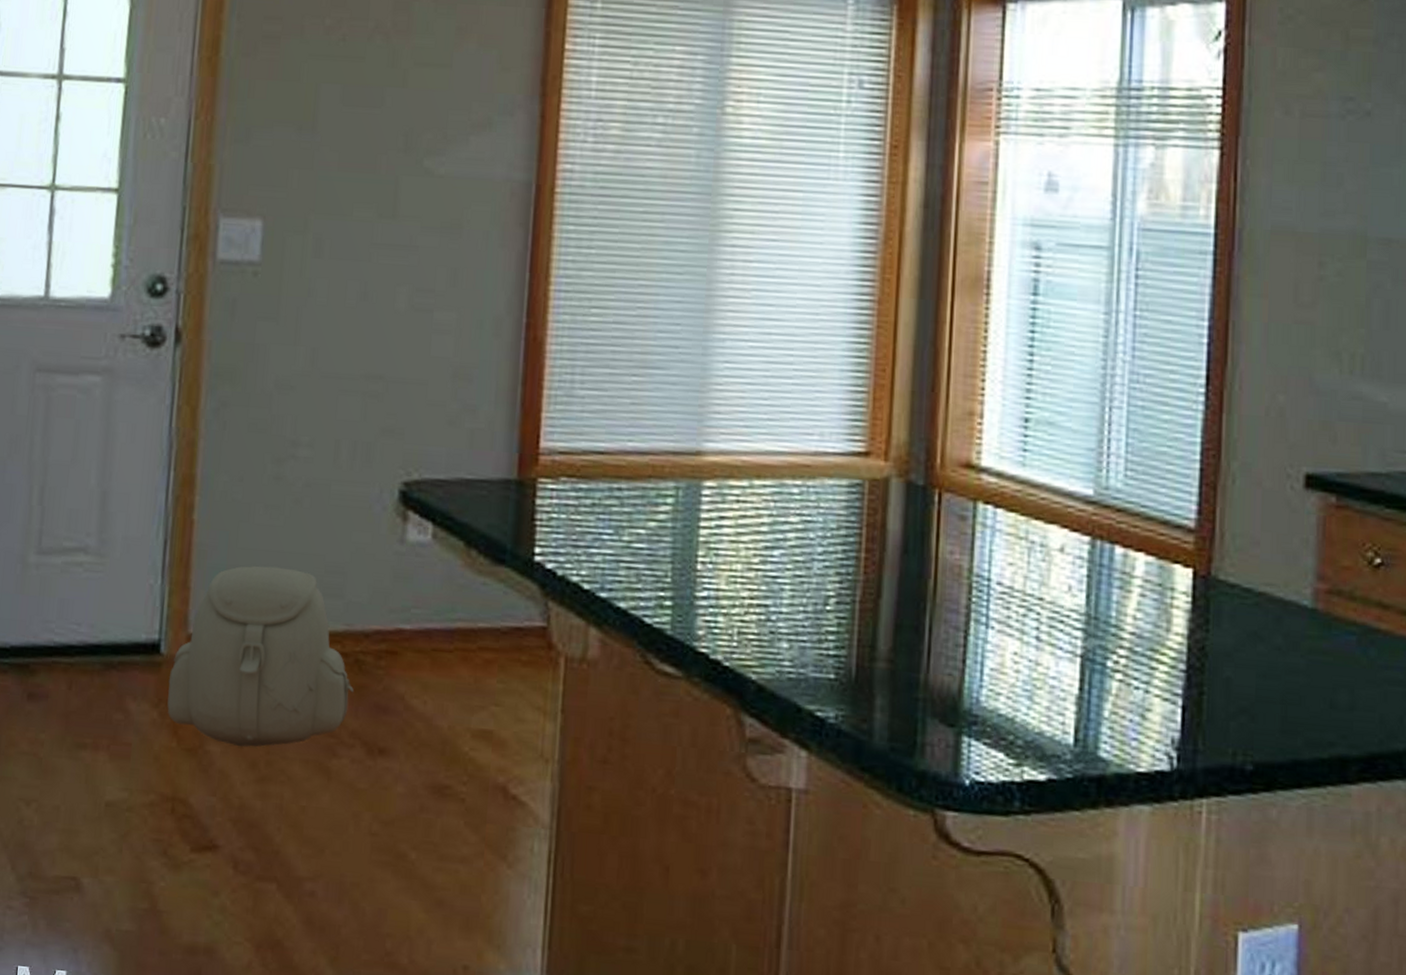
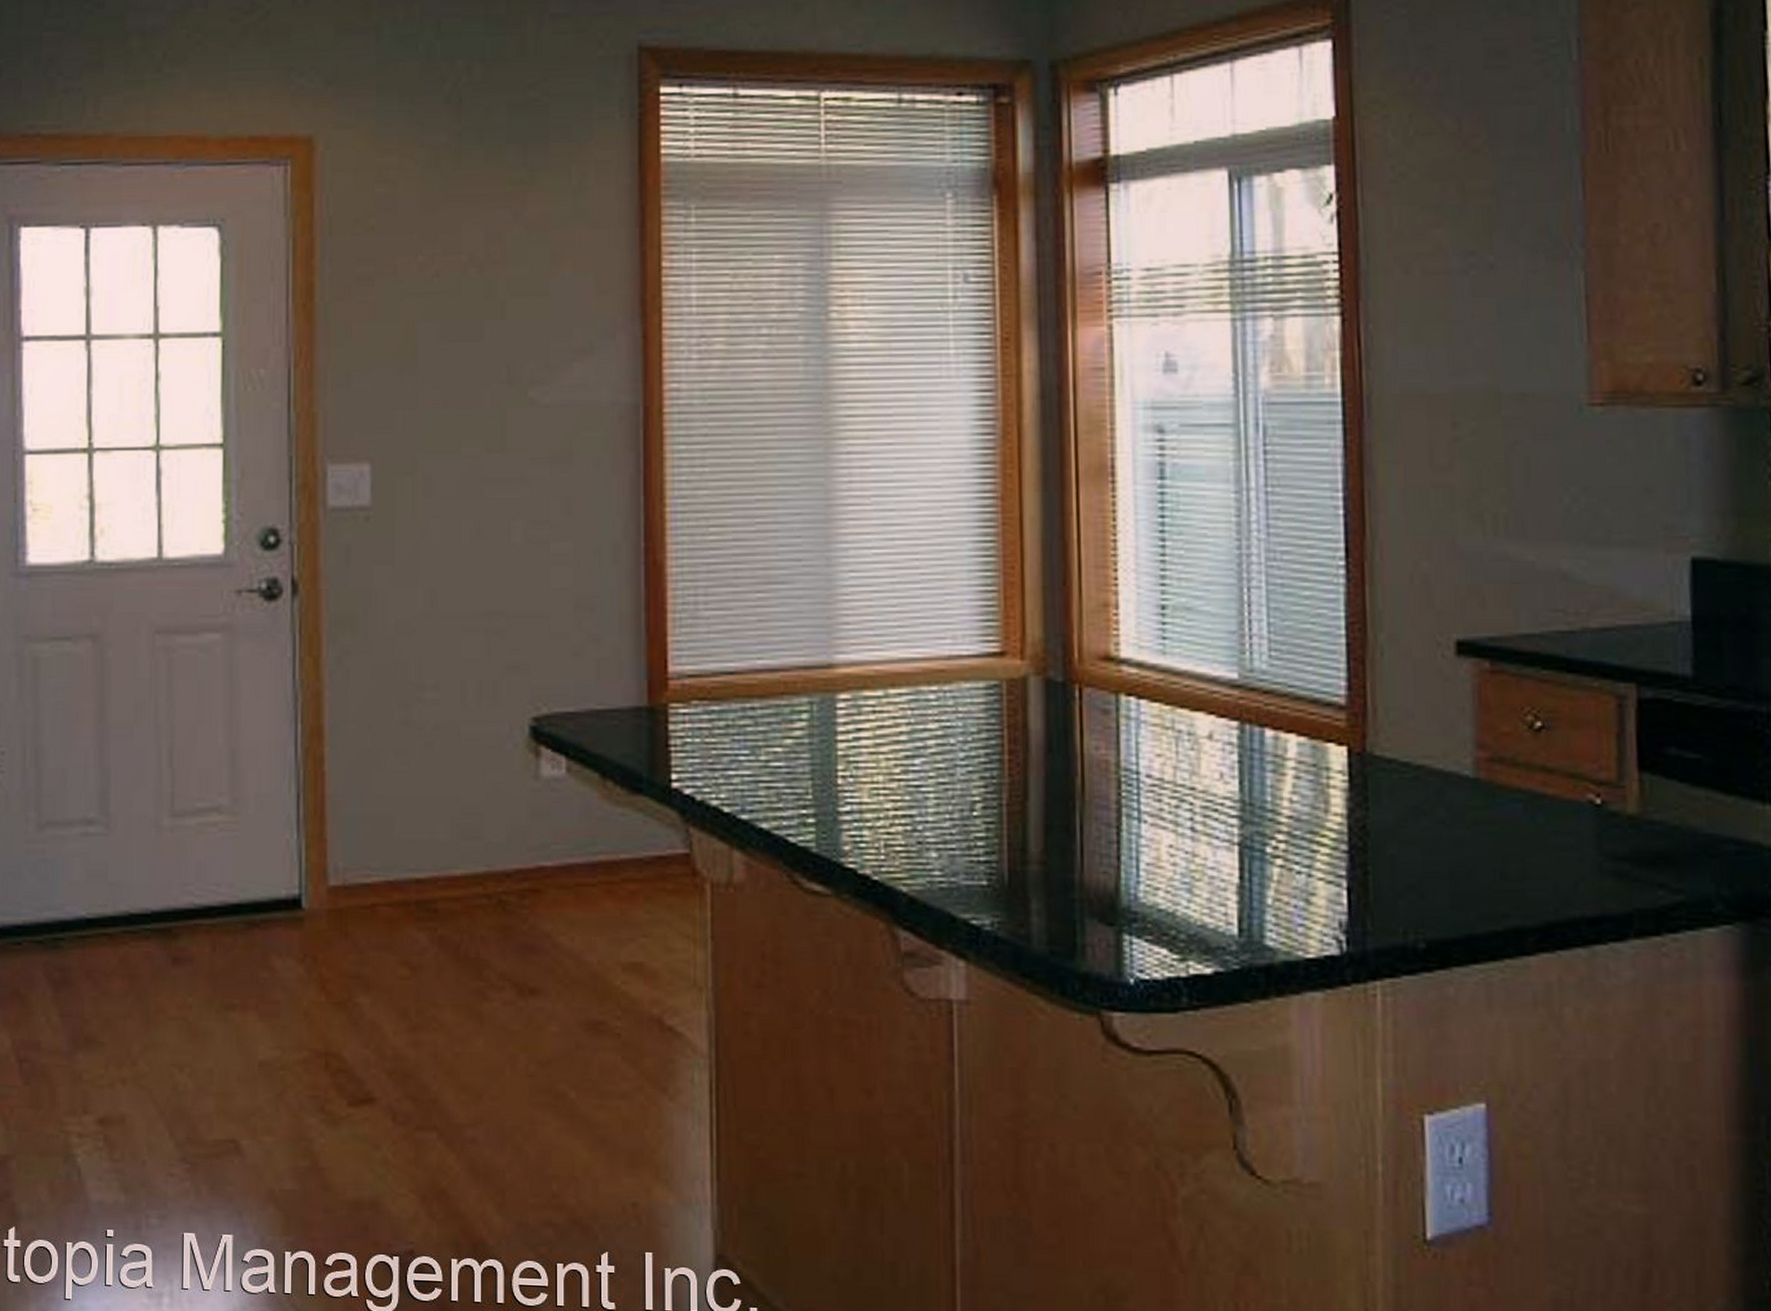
backpack: present [167,565,354,747] -> none [312,812,499,996]

